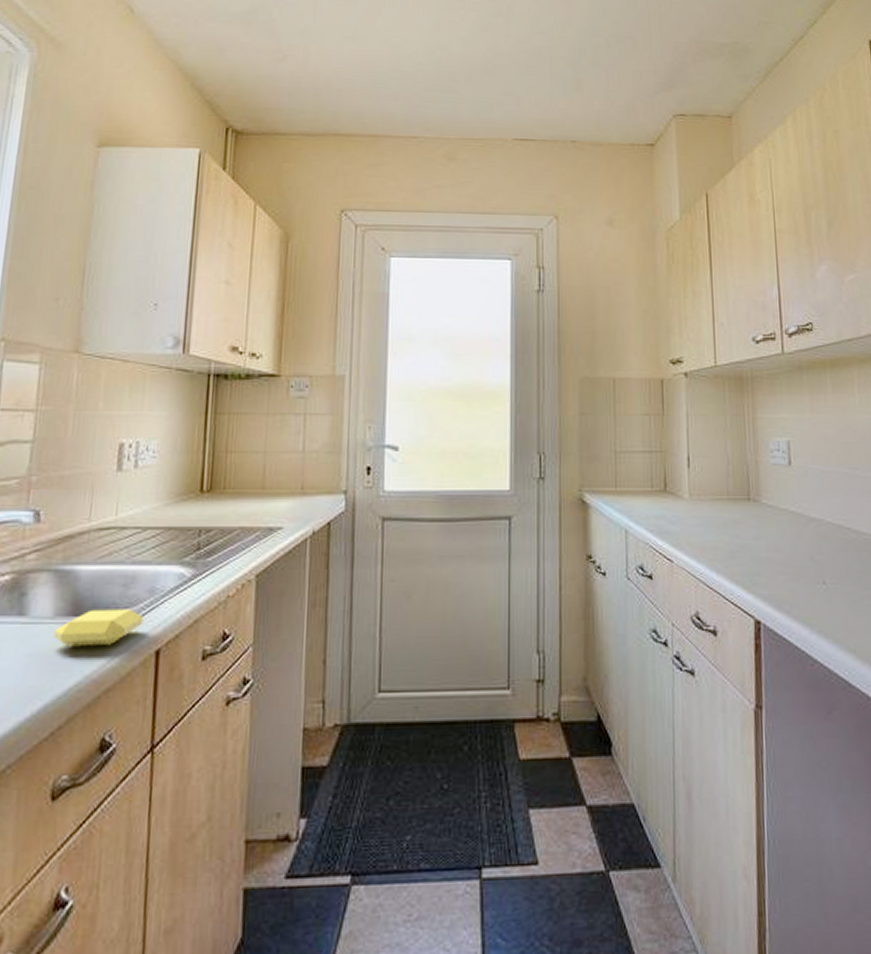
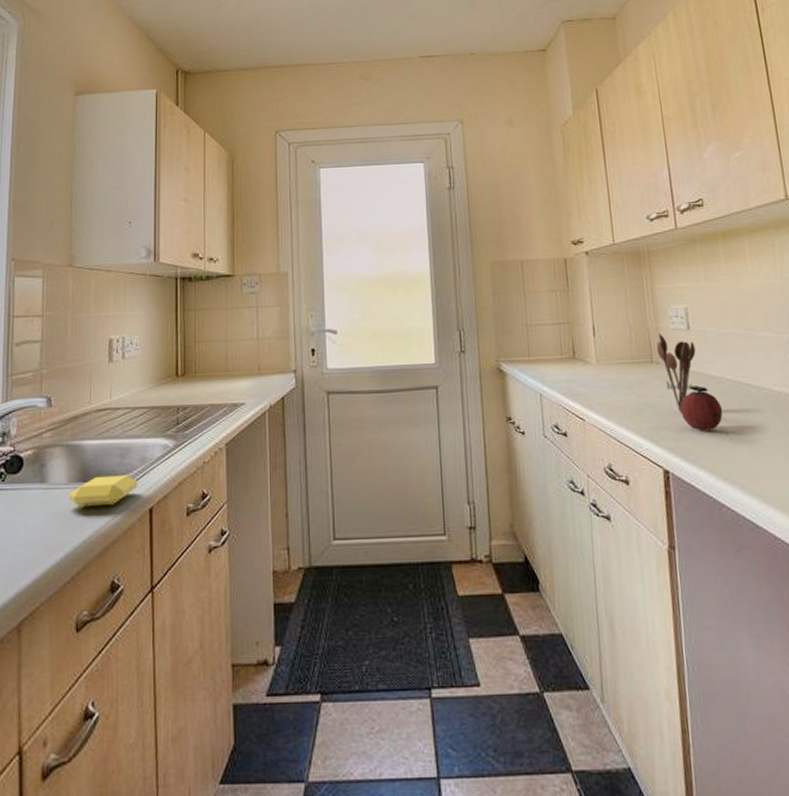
utensil holder: none [754,468,796,556] -> present [656,334,696,412]
fruit: none [776,527,821,579] -> present [680,385,723,431]

